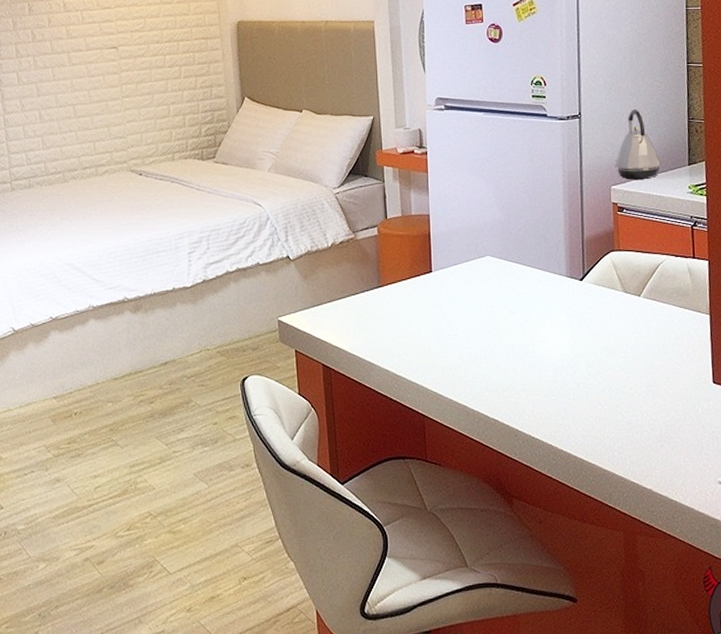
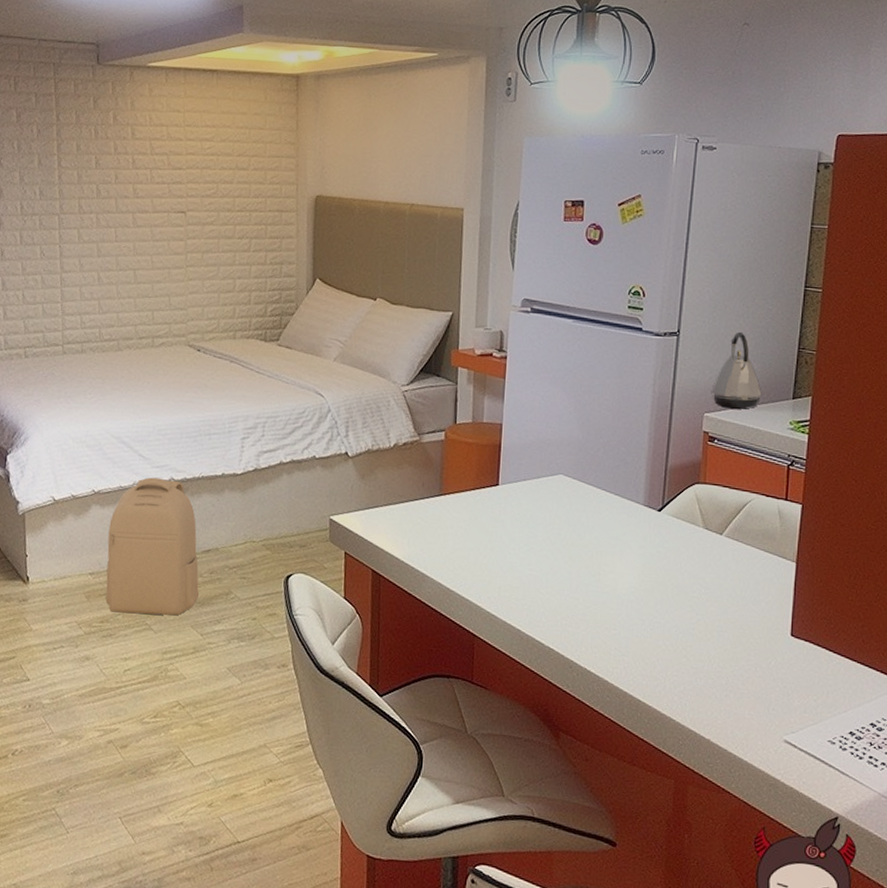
backpack: none [69,298,161,432] -> present [105,477,200,616]

